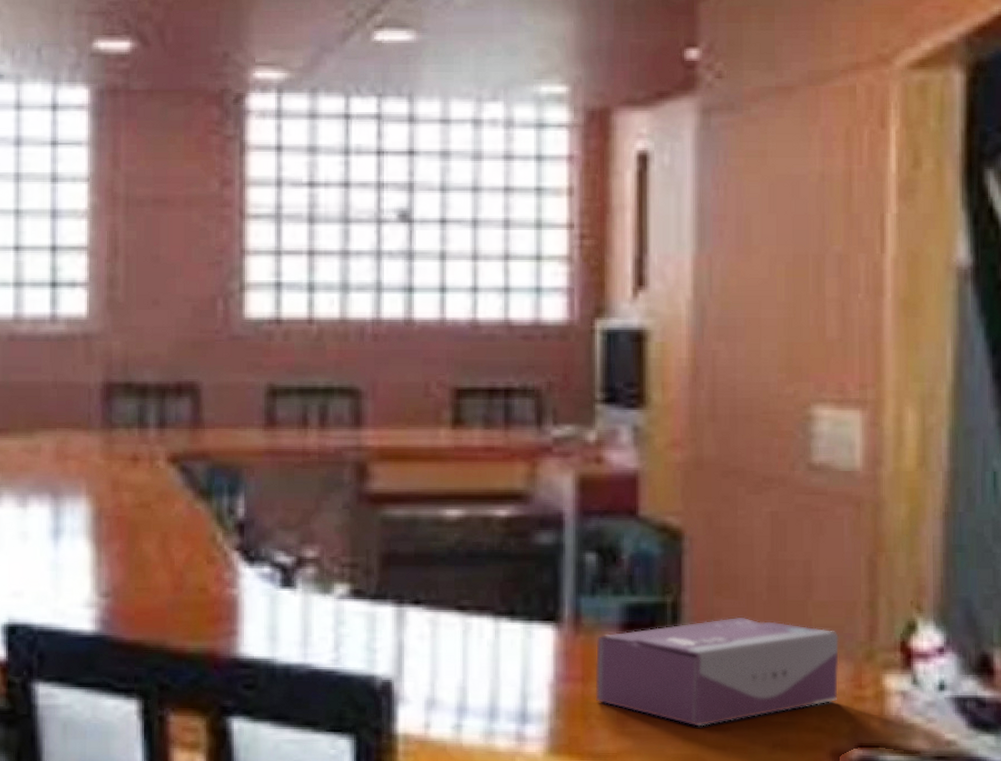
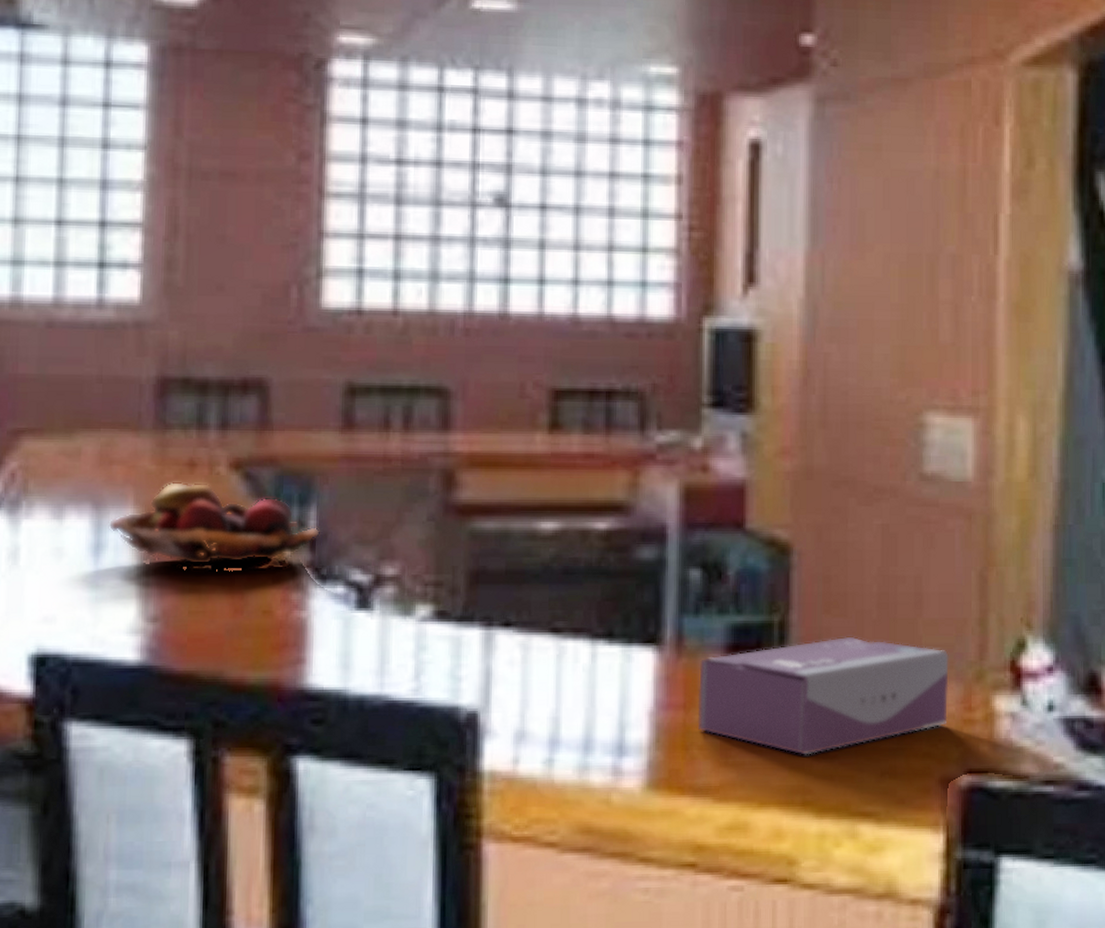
fruit basket: none [65,474,248,554] -> present [108,481,320,572]

